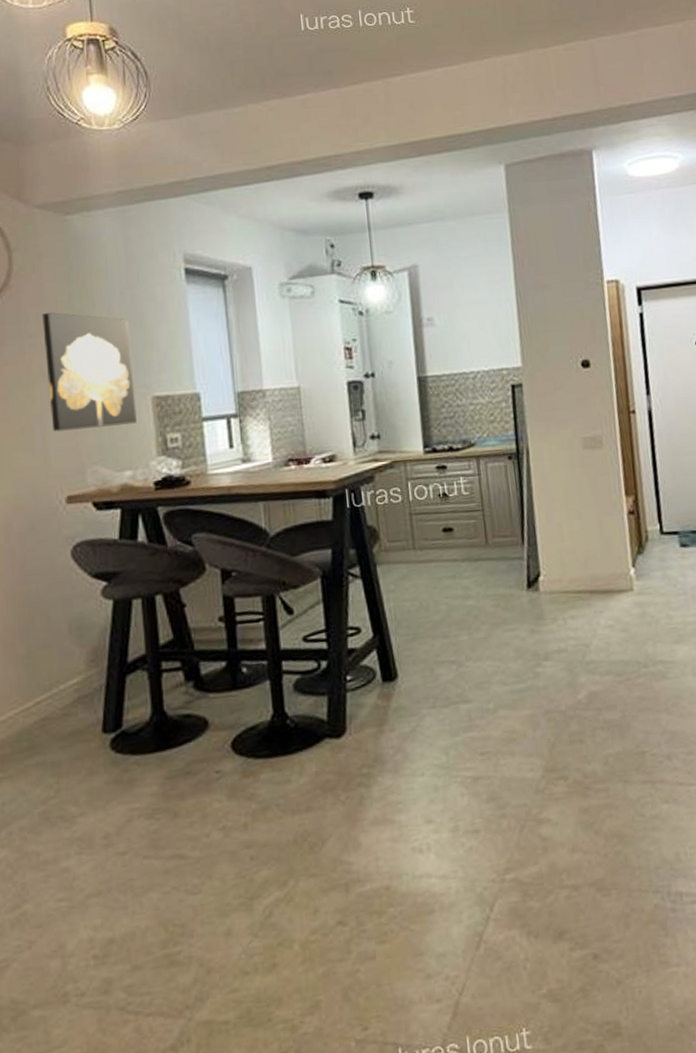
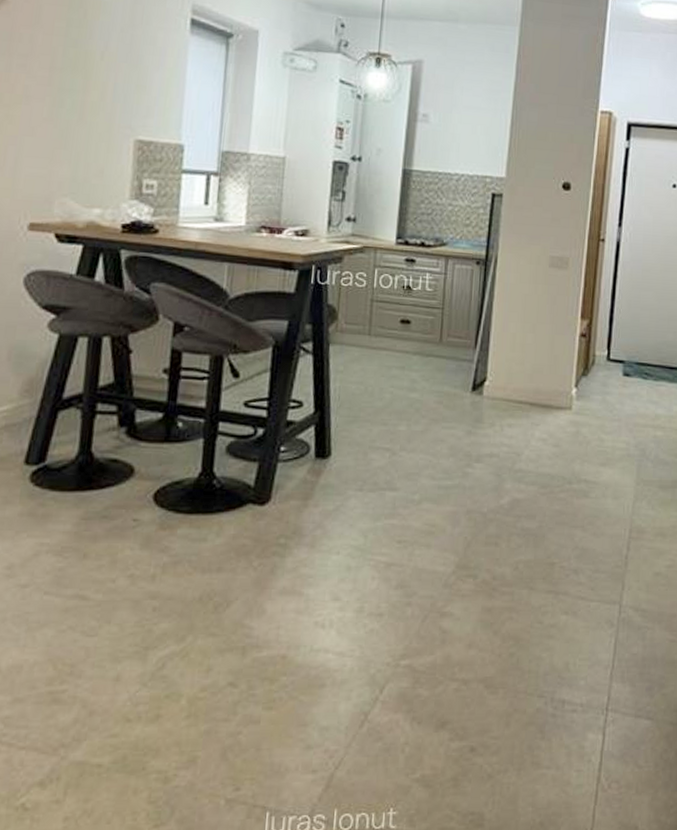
wall art: present [42,312,138,432] -> none [27,36,124,163]

